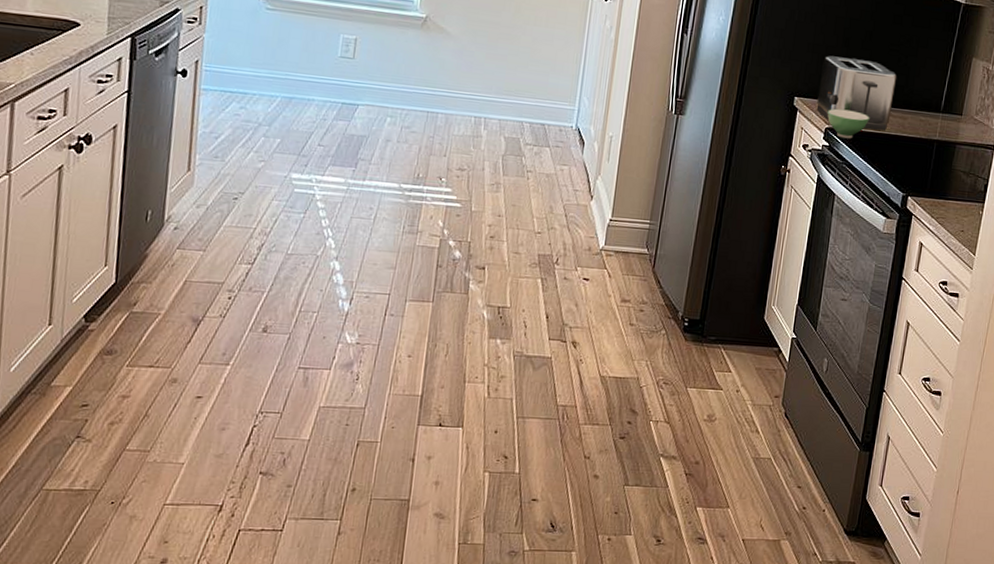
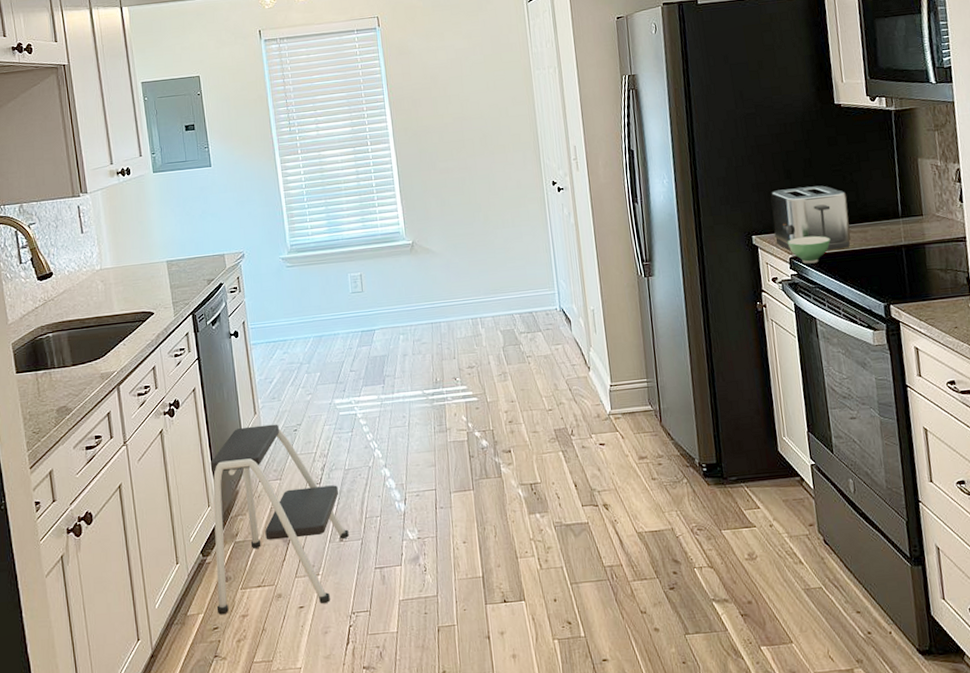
step stool: none [90,182,276,398] -> present [210,424,349,615]

